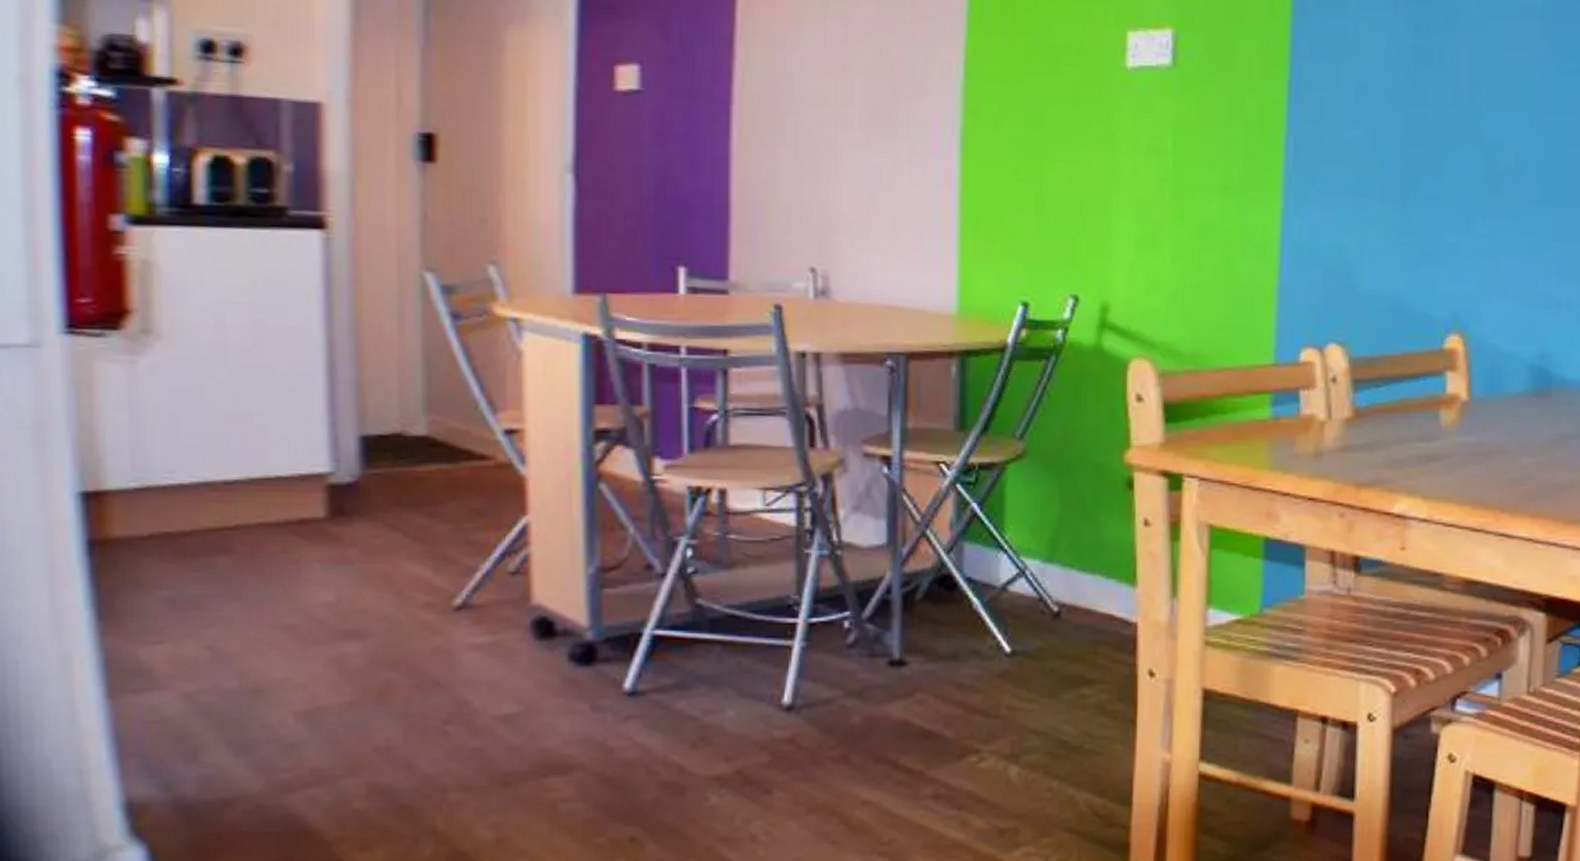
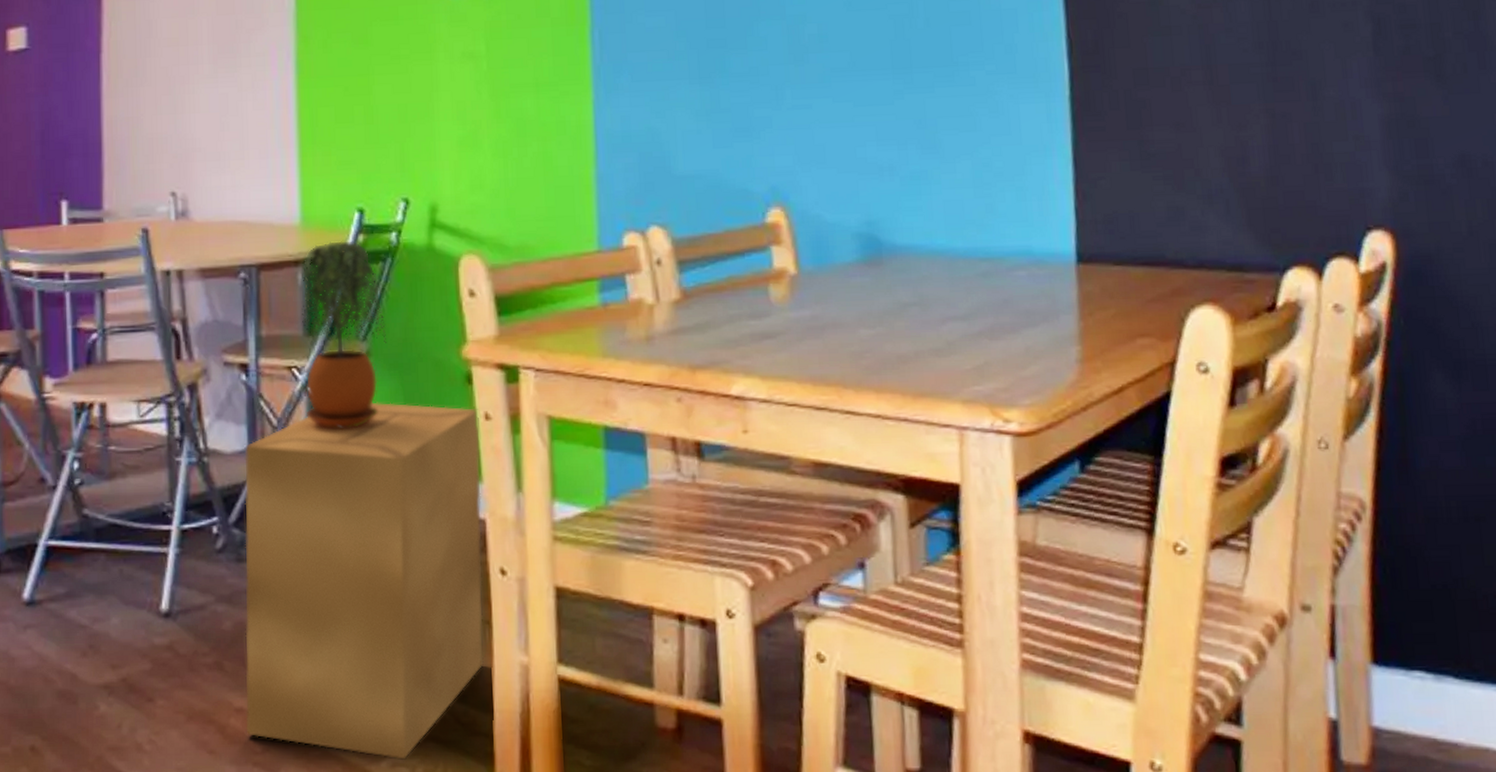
cardboard box: none [872,502,1138,850] -> present [244,402,484,760]
potted plant: none [952,333,1045,527] -> present [302,240,386,429]

